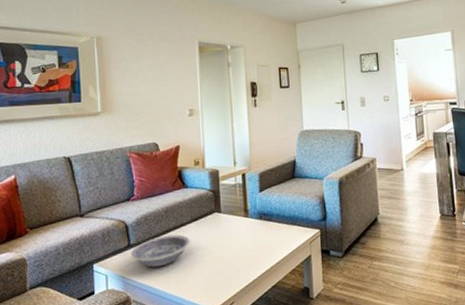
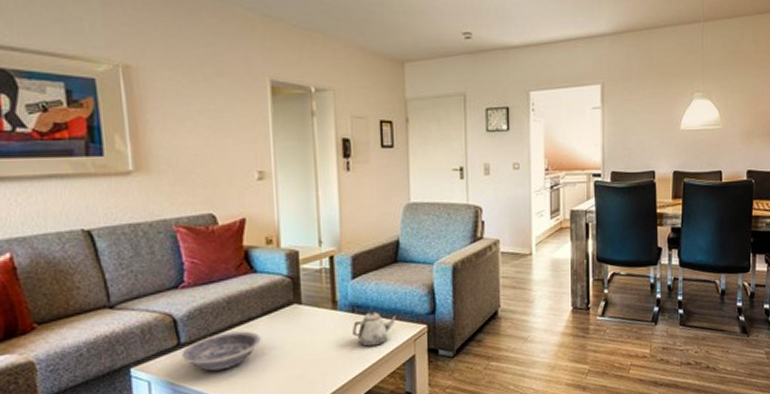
teapot: none [260,217,296,248] -> present [352,310,398,347]

